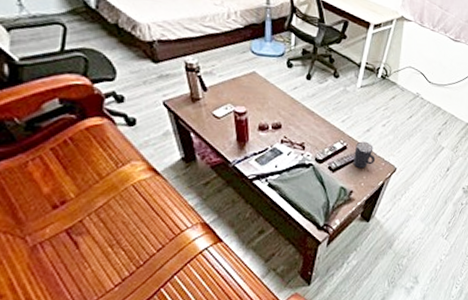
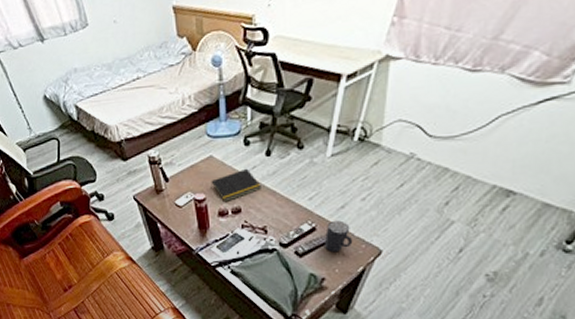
notepad: none [252,88,301,117] -> present [211,168,261,201]

